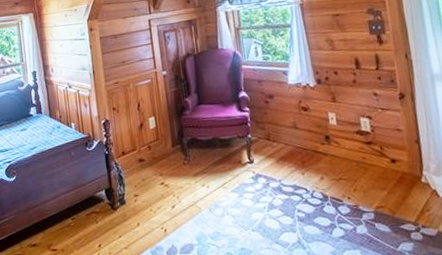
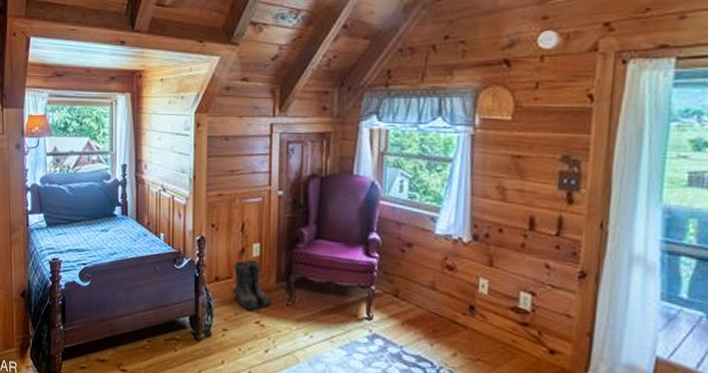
boots: none [135,131,172,175] -> present [233,258,272,311]

